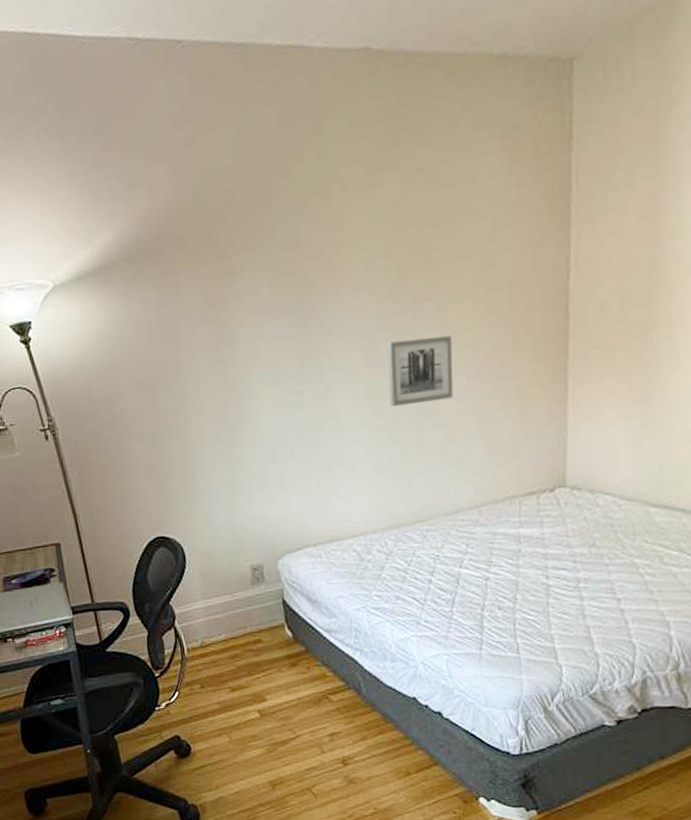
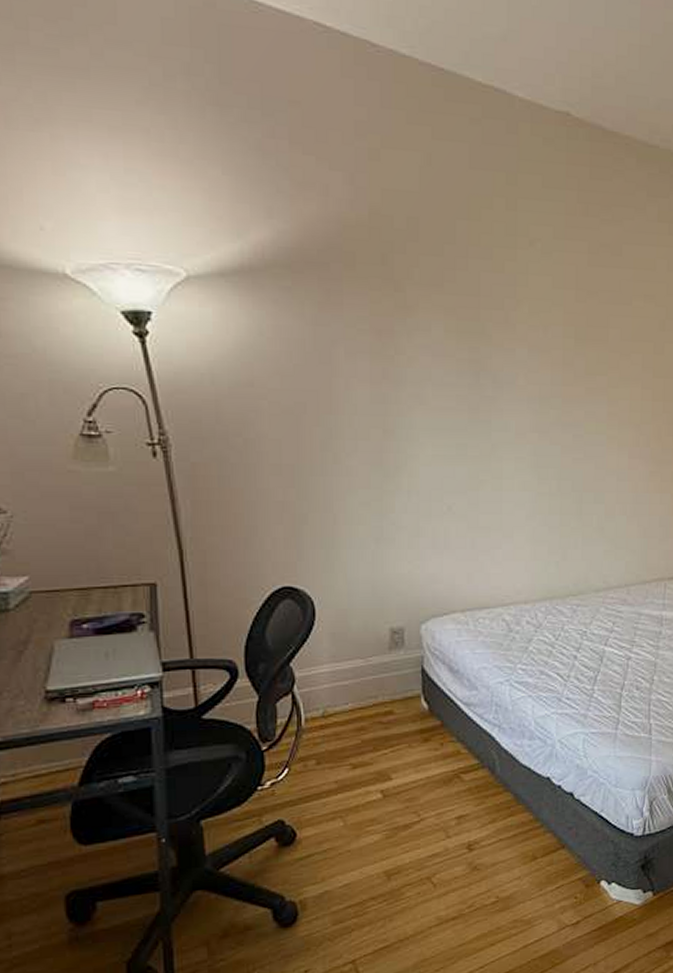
wall art: present [387,335,454,407] -> none [555,410,620,476]

